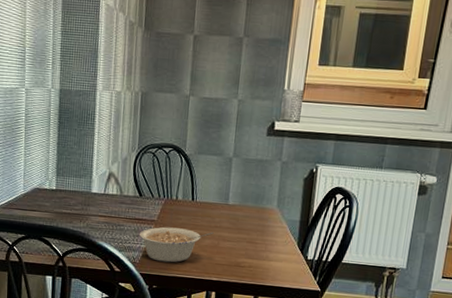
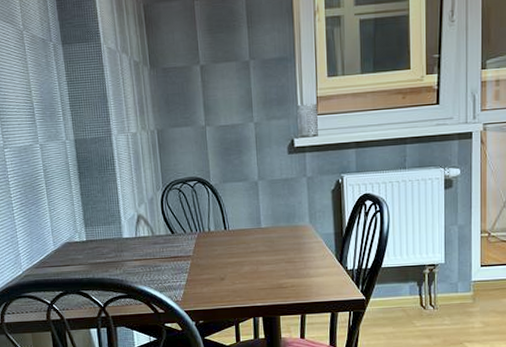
legume: present [139,227,214,263] -> none [178,258,251,296]

